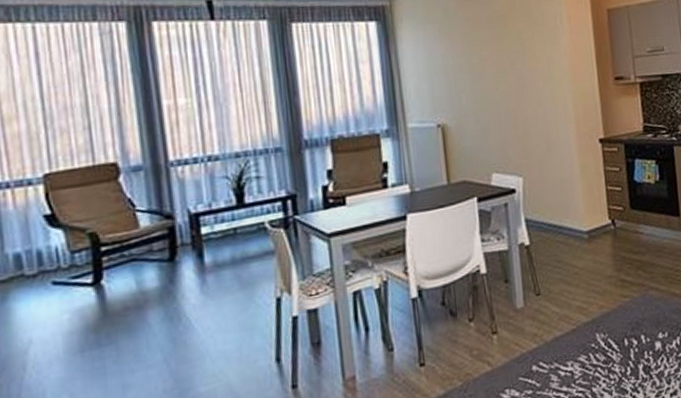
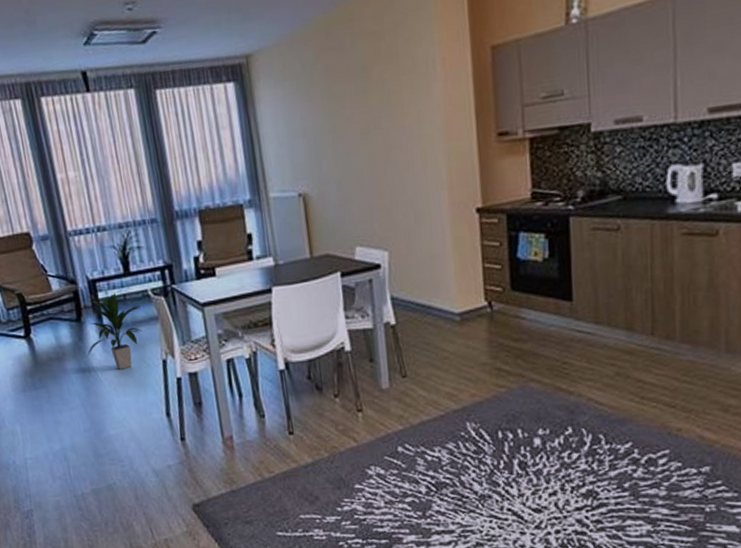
indoor plant: none [178,226,254,313] -> present [87,292,143,370]

